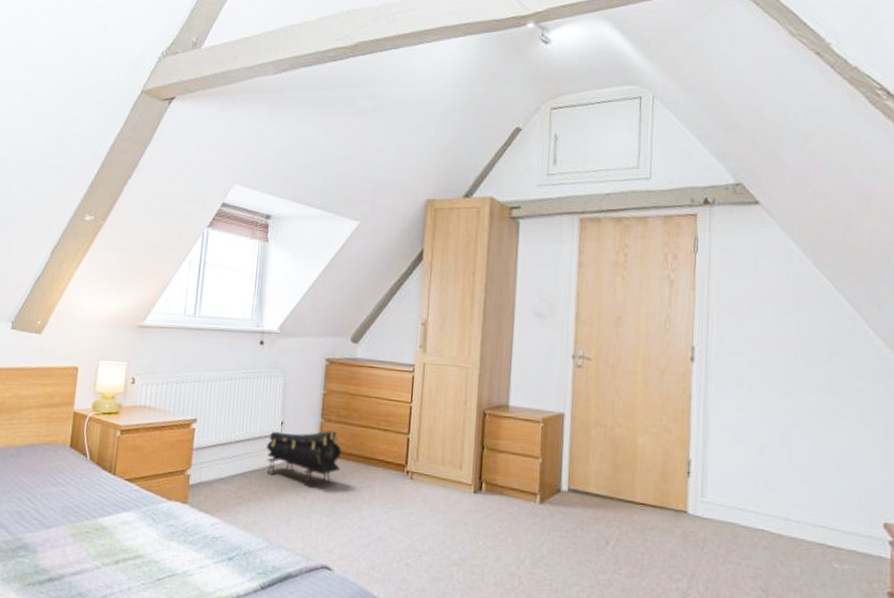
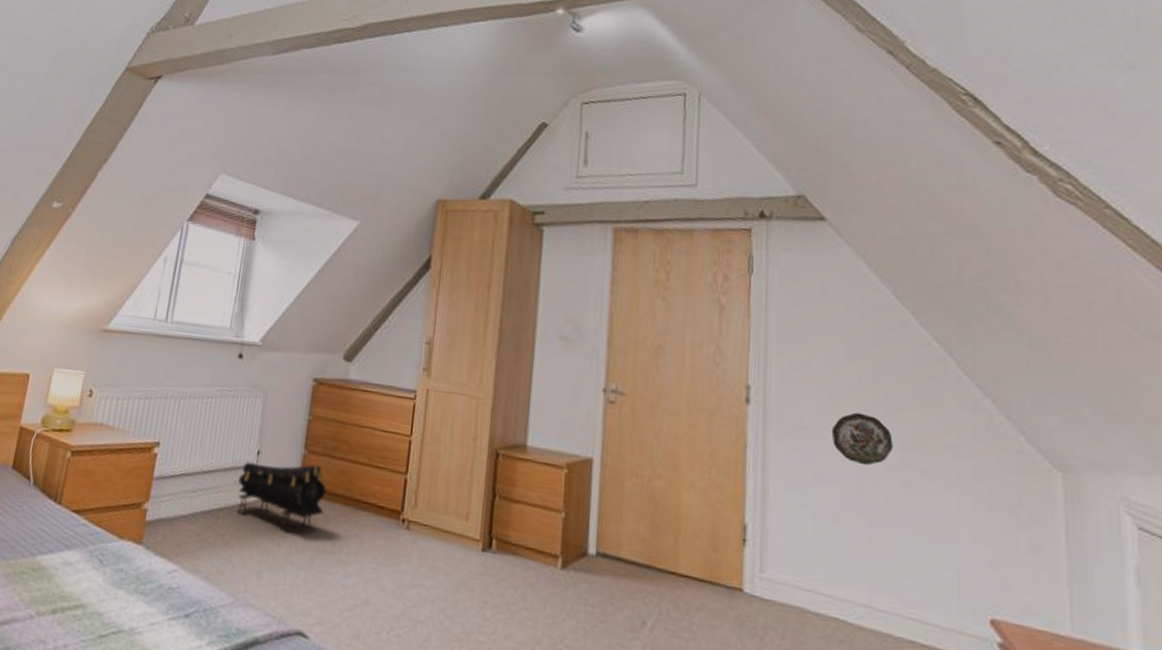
decorative plate: none [760,364,811,408] -> present [831,412,893,466]

